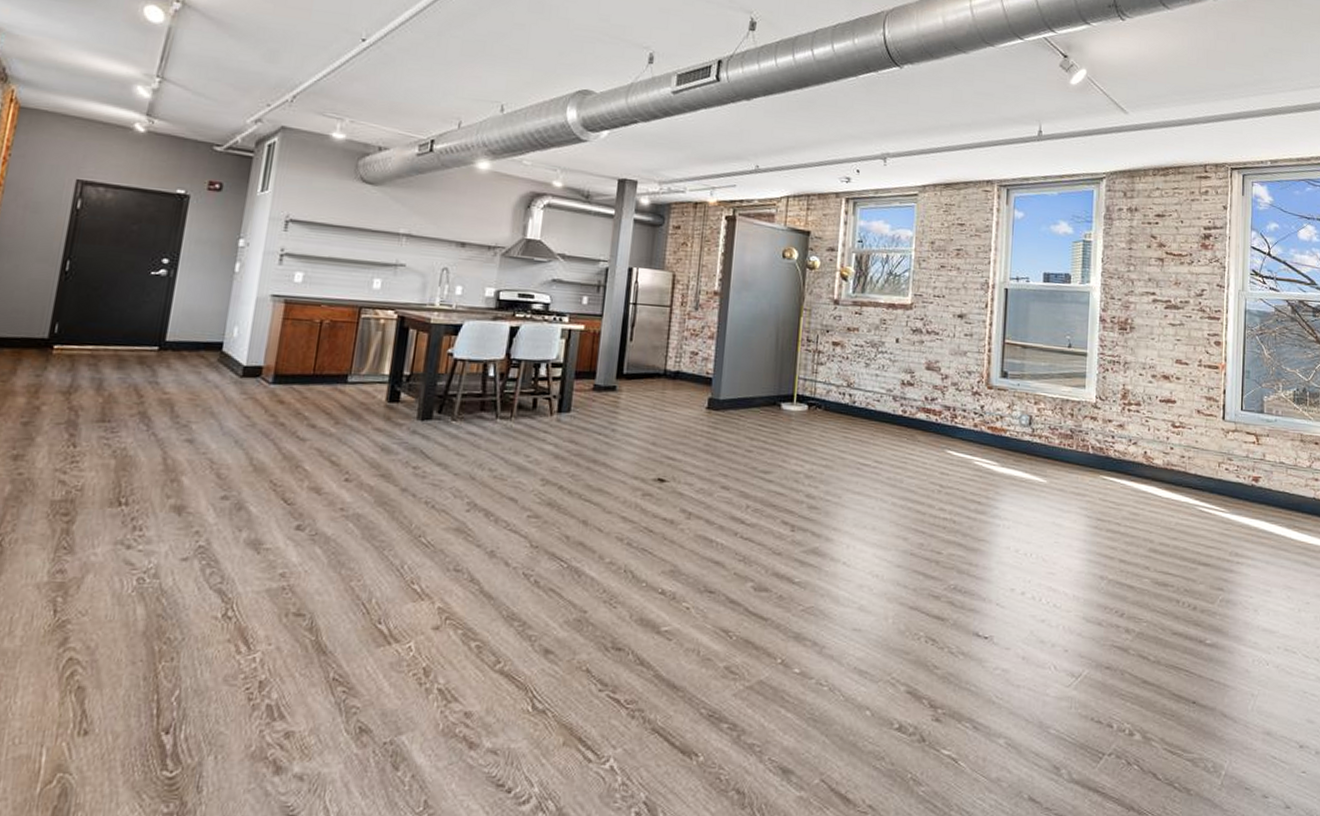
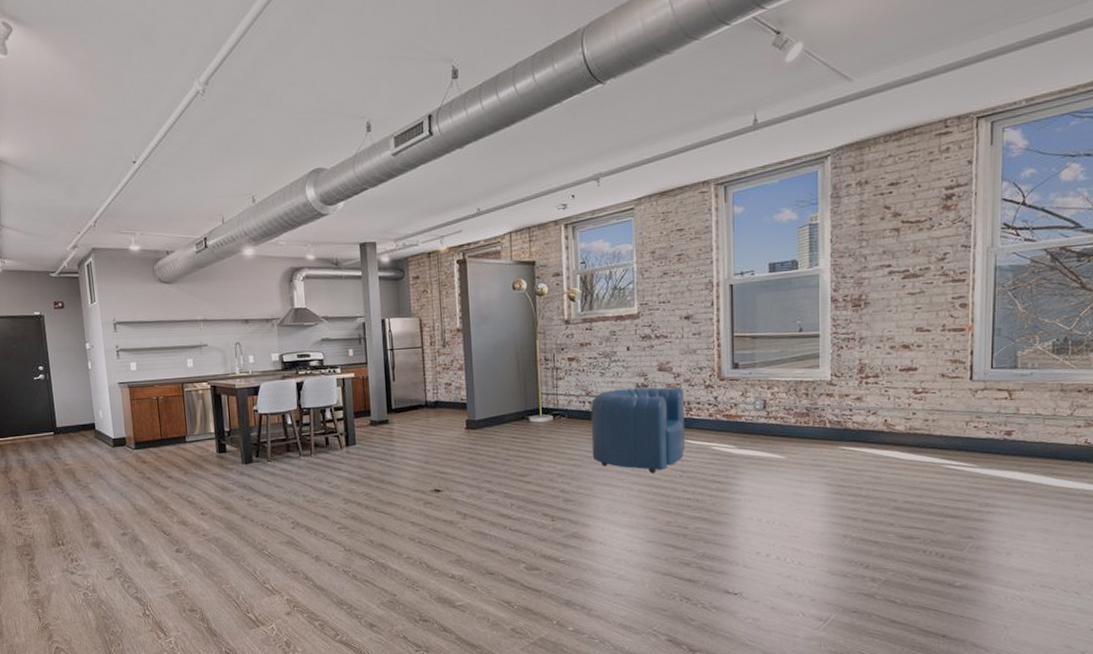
armchair: none [846,384,951,484] -> present [591,387,685,473]

